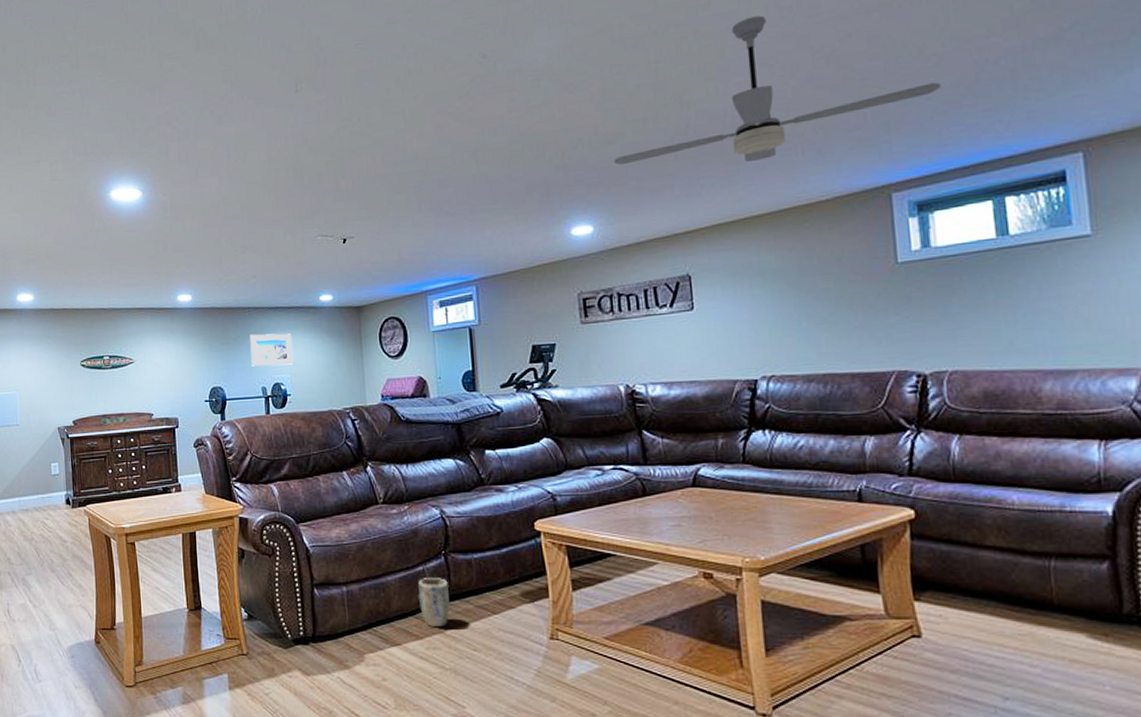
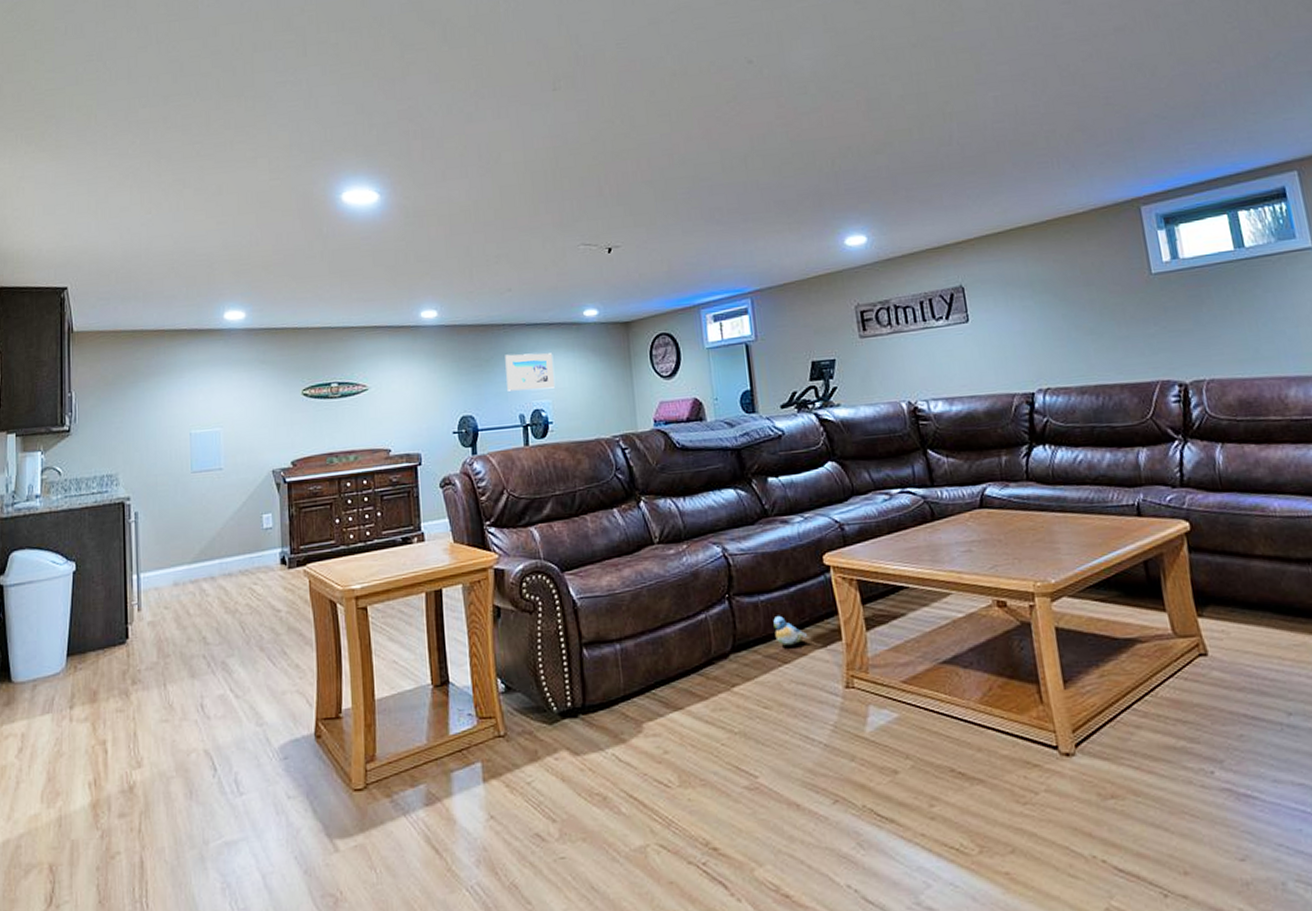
plant pot: present [418,578,450,627] -> none [700,626,737,684]
plush toy: none [485,572,516,599] -> present [773,615,807,646]
ceiling fan: present [613,15,942,165] -> none [882,33,1174,175]

